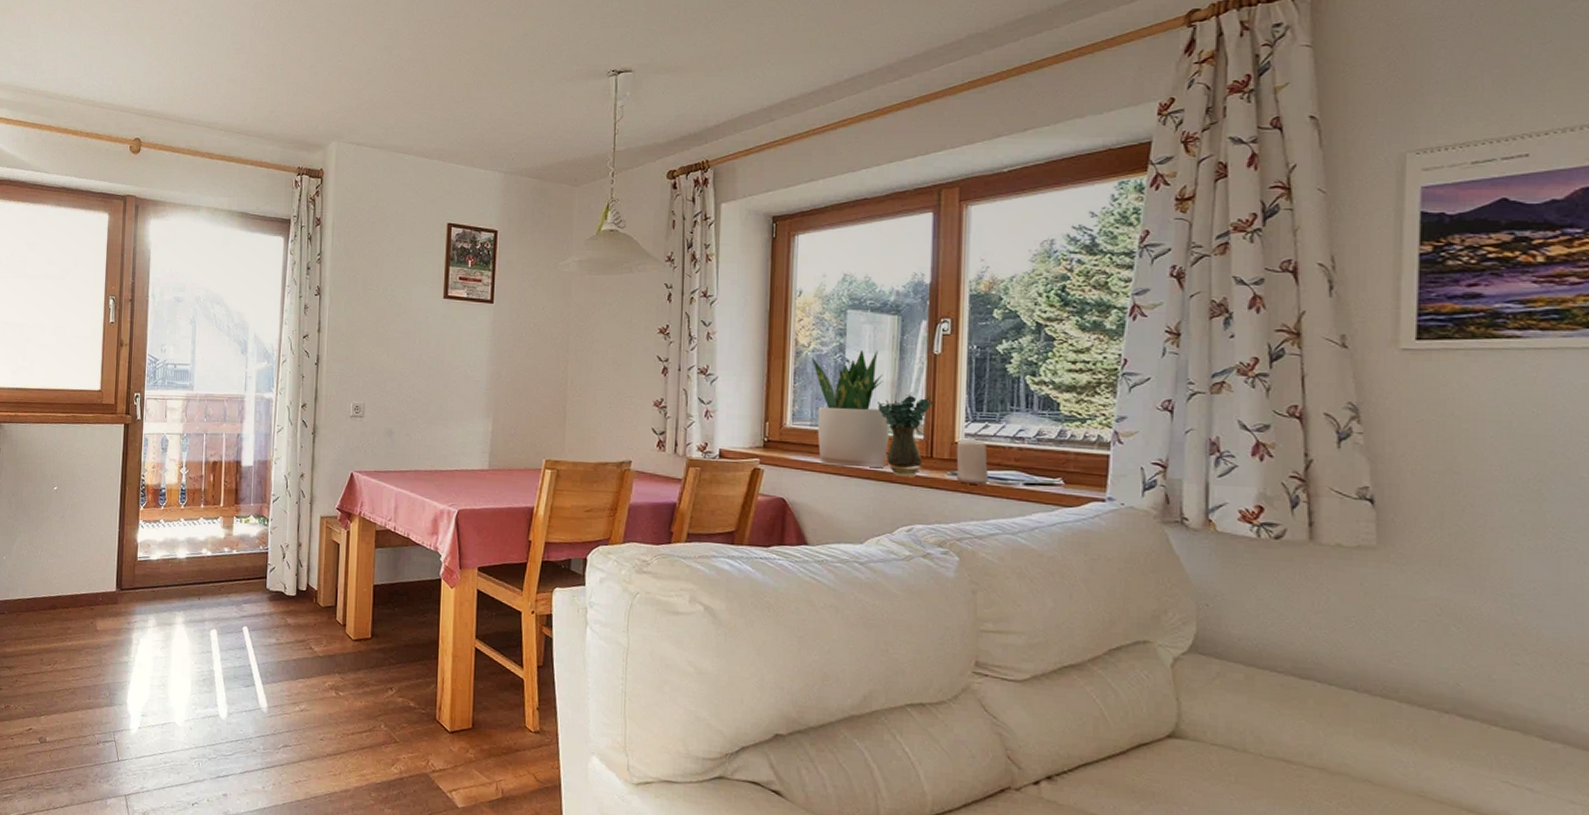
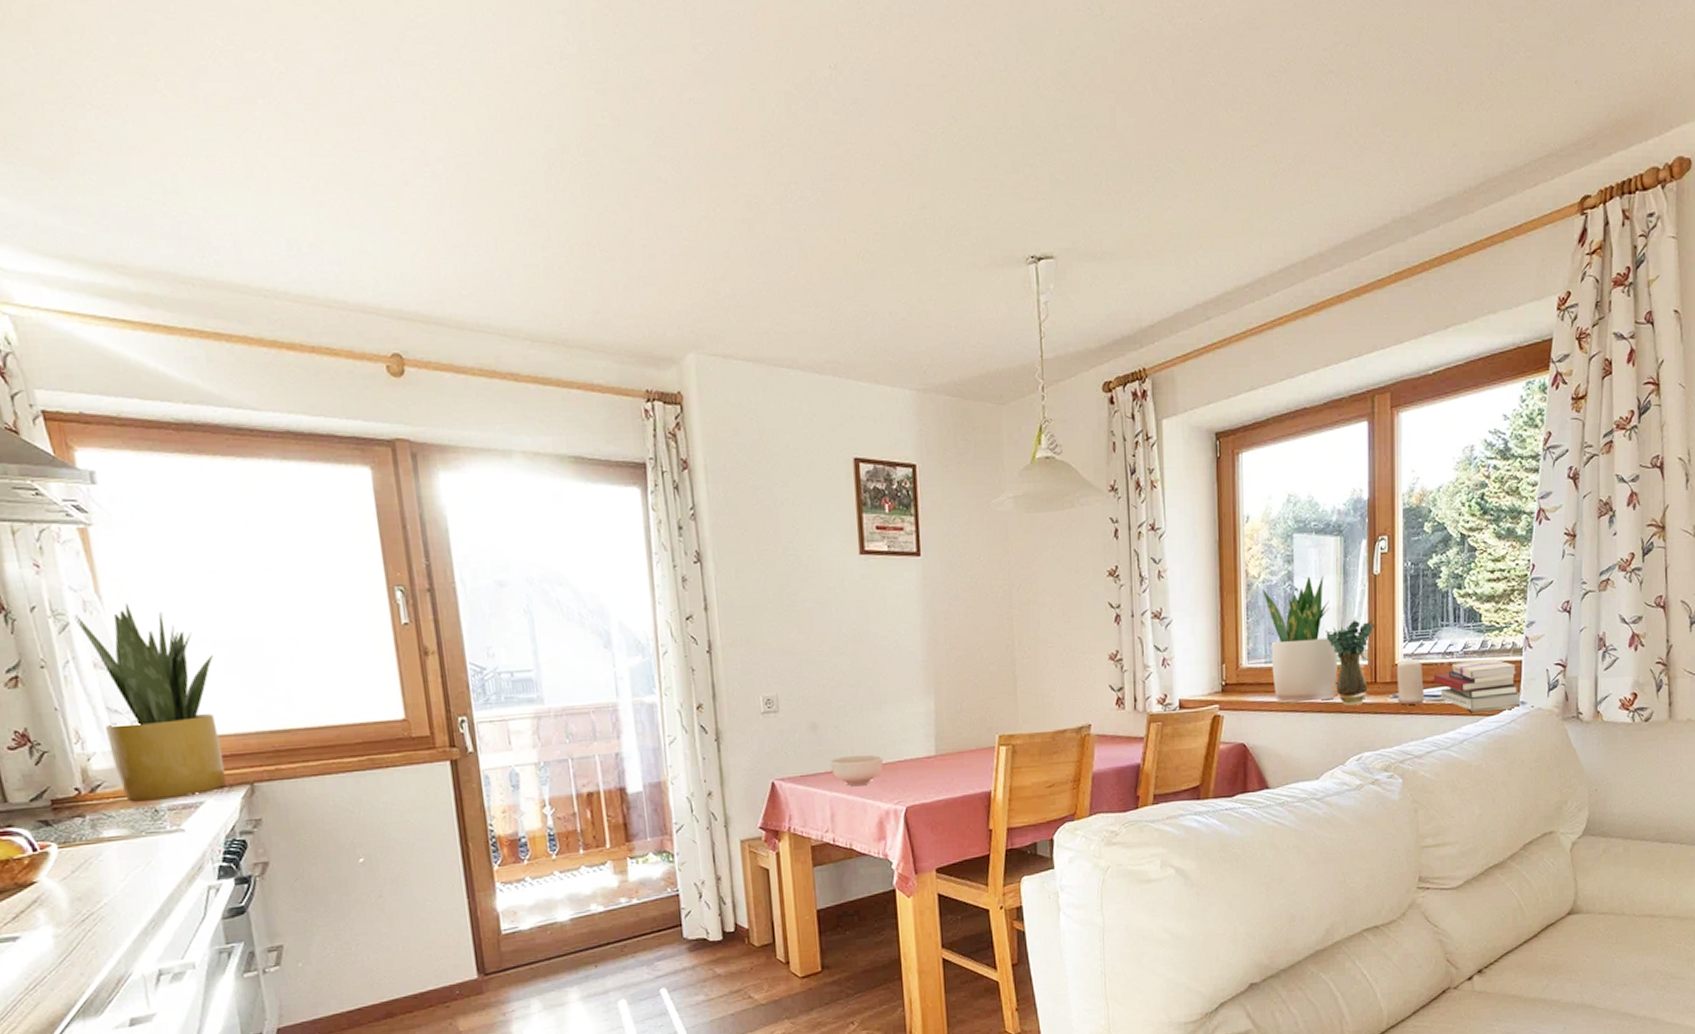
bowl: none [399,459,444,487] -> present [830,754,884,786]
books: none [999,448,1108,504] -> present [1433,659,1521,713]

